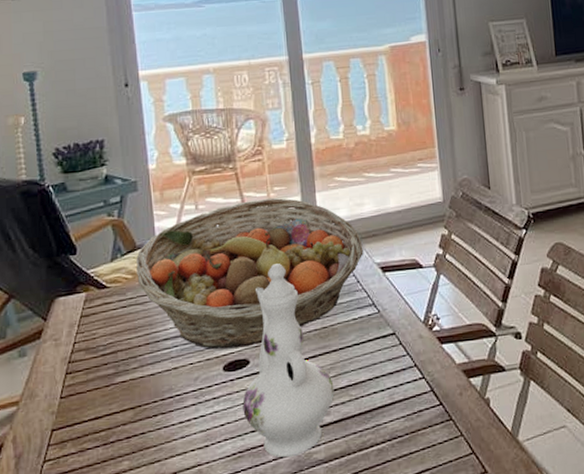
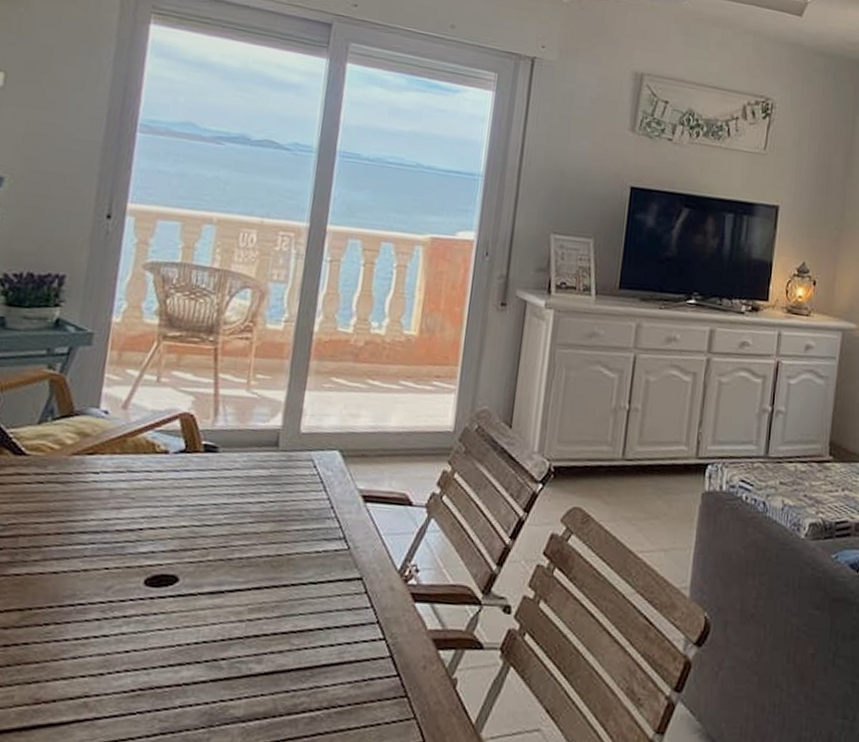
fruit basket: present [136,198,364,349] -> none [64,384,348,561]
ewer: present [242,263,334,458] -> none [156,466,275,708]

